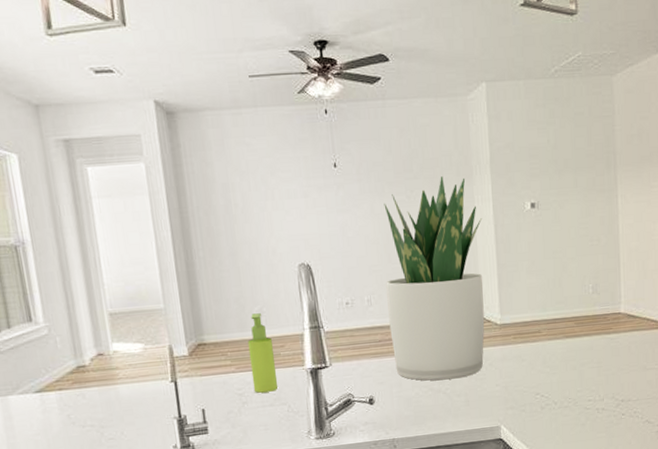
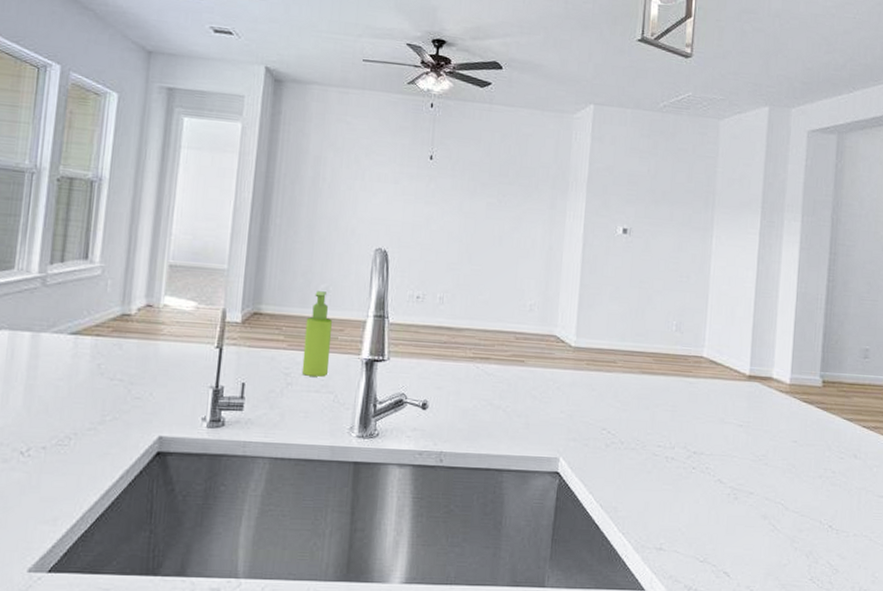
planter: present [384,176,485,381] -> none [457,187,572,397]

